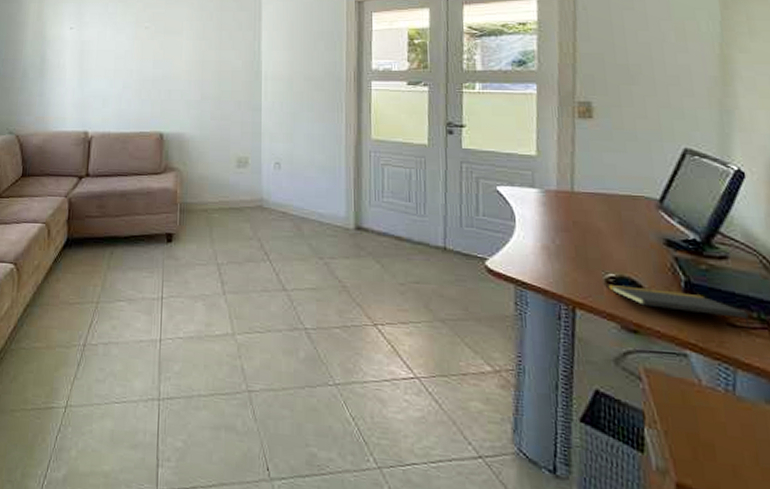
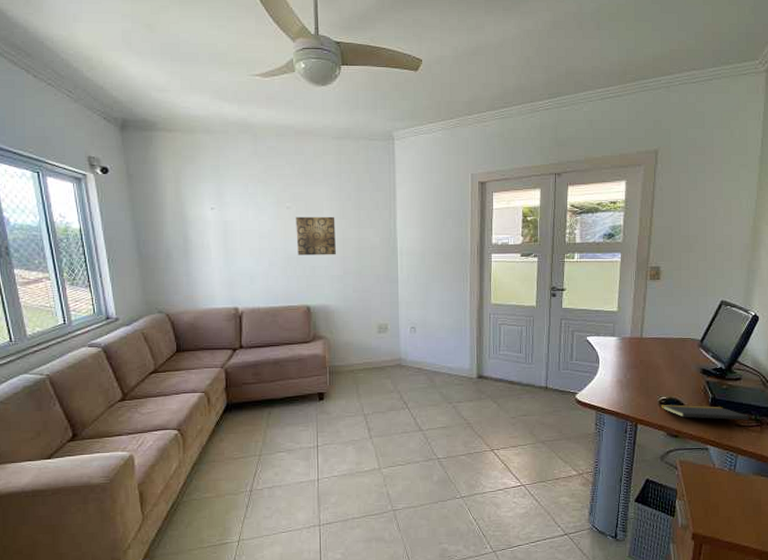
wall art: none [153,37,195,79] -> present [296,216,336,256]

